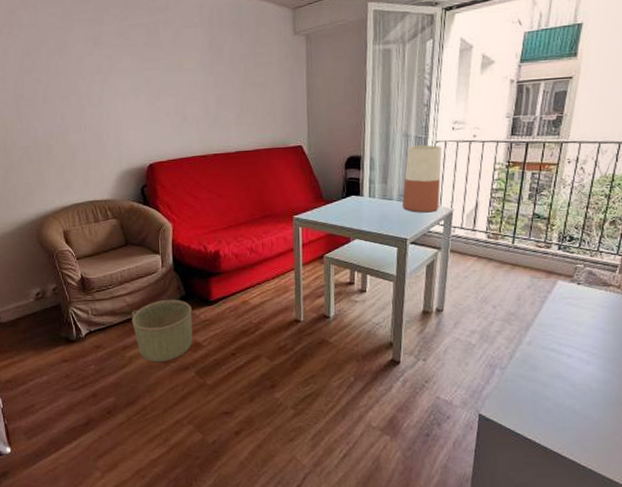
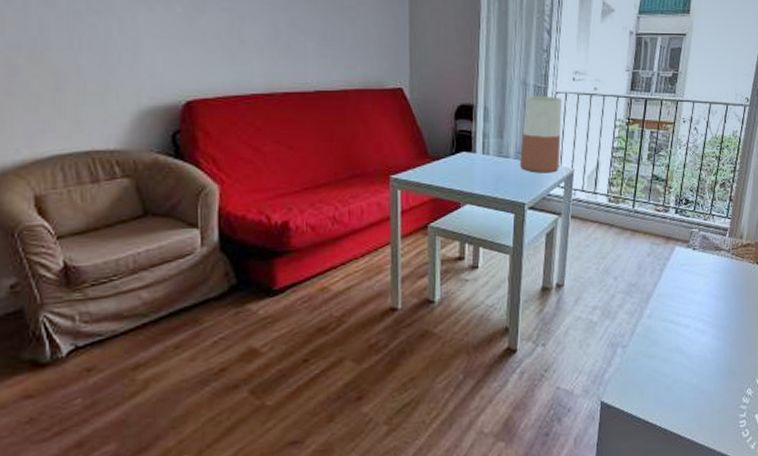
basket: present [131,299,193,363] -> none [149,290,247,384]

